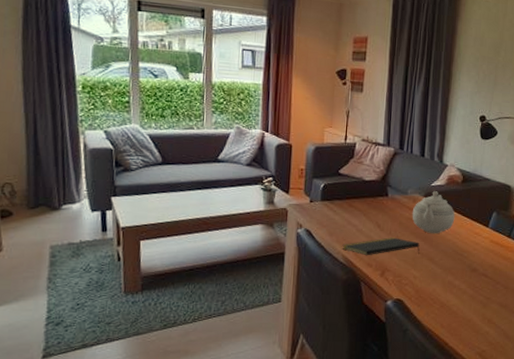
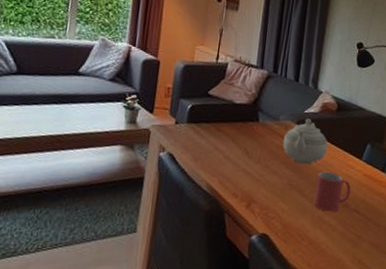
notepad: present [342,237,420,256] -> none [206,166,290,187]
mug: none [444,240,478,277] -> present [314,171,351,212]

